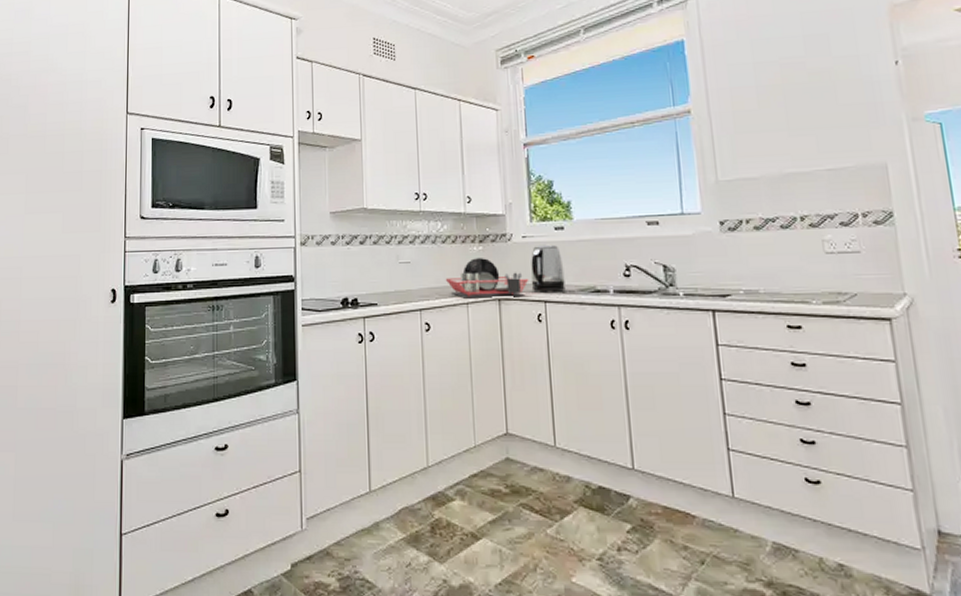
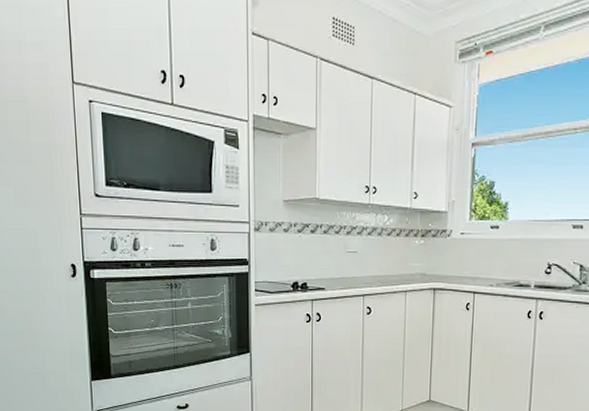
dish rack: present [445,258,529,299] -> none [387,251,463,288]
kettle: present [531,244,566,292] -> none [463,241,495,285]

